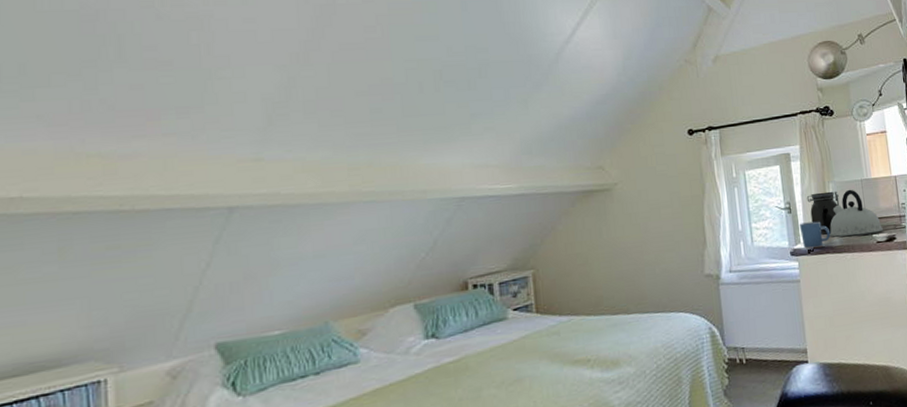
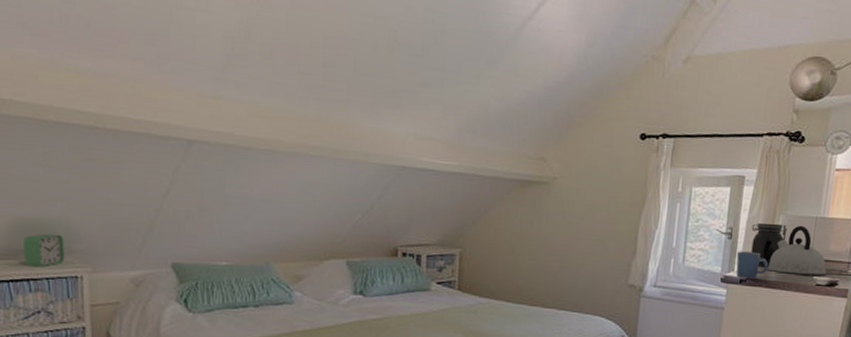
alarm clock: none [32,335,84,381] -> present [23,233,65,268]

